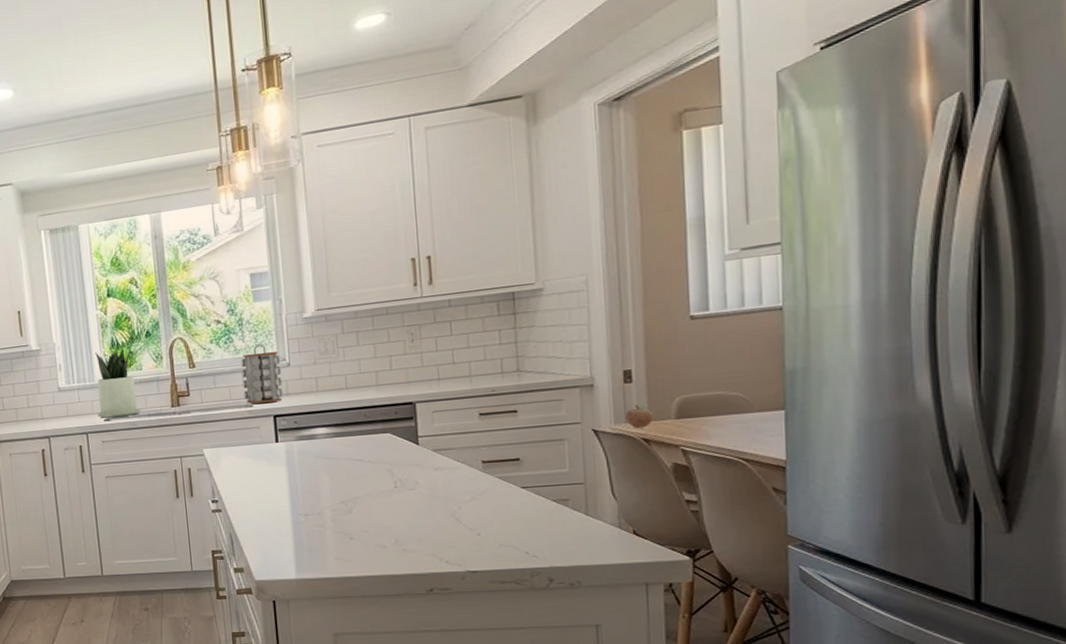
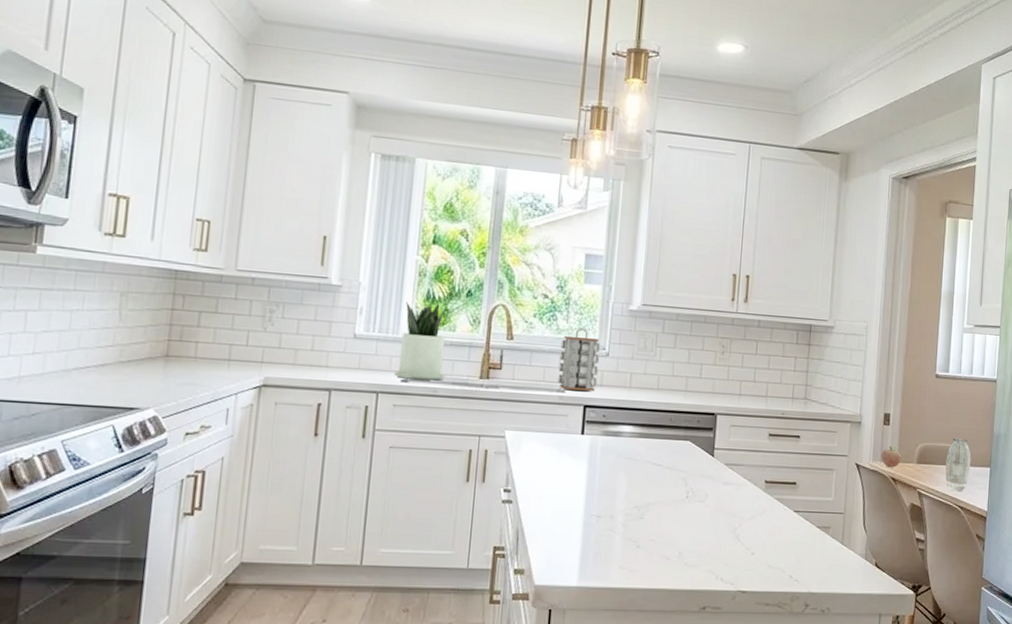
vase: none [717,382,755,443] -> present [945,437,971,492]

